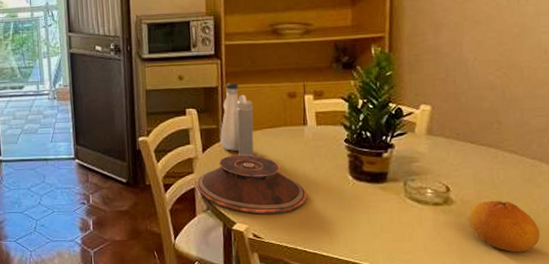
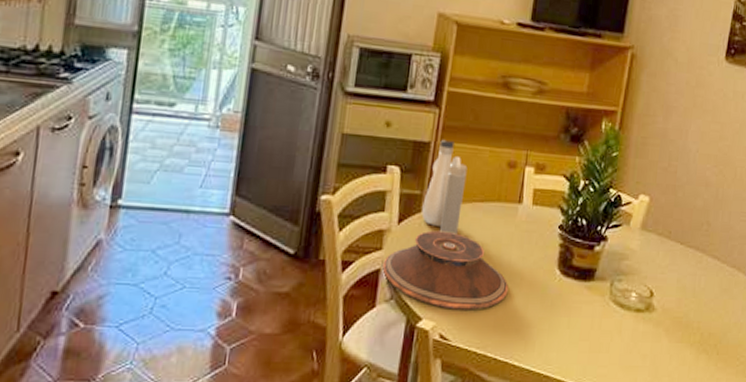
fruit: present [468,200,540,253] -> none [666,310,728,371]

